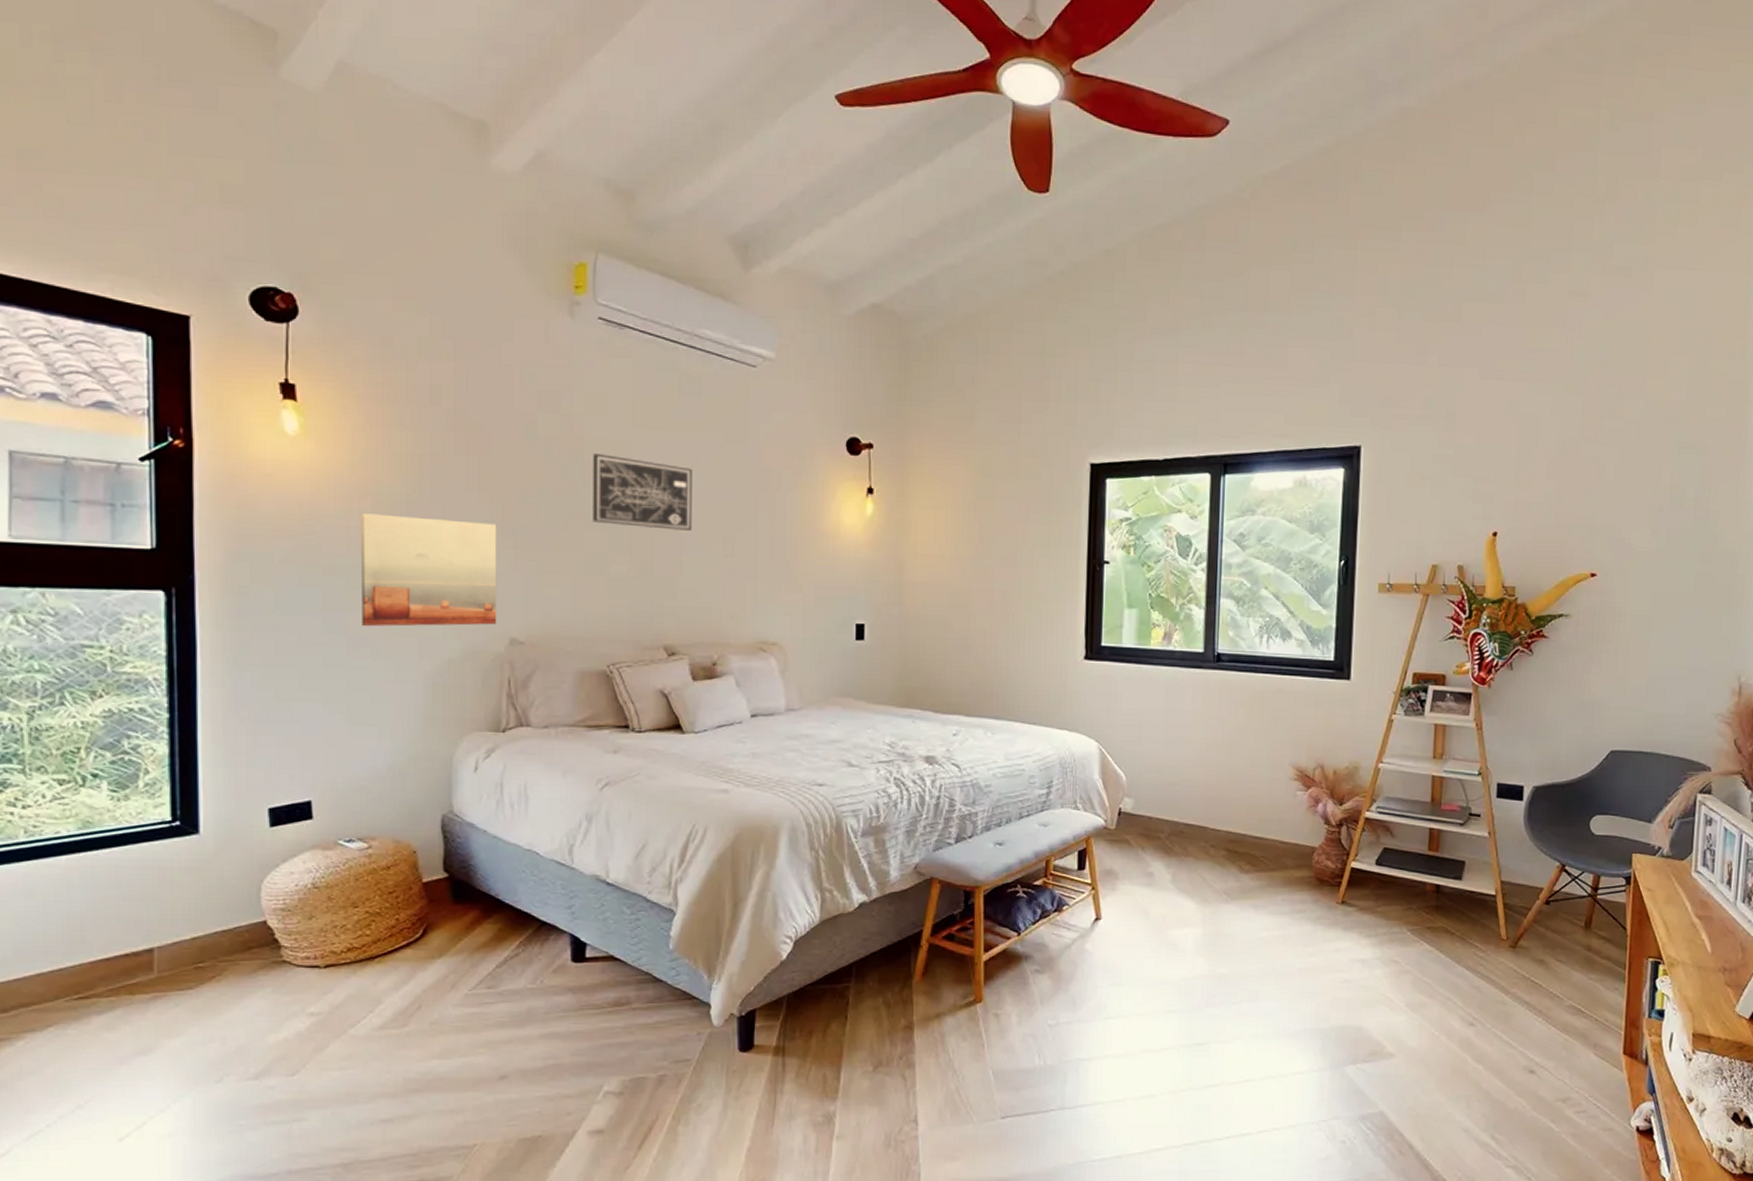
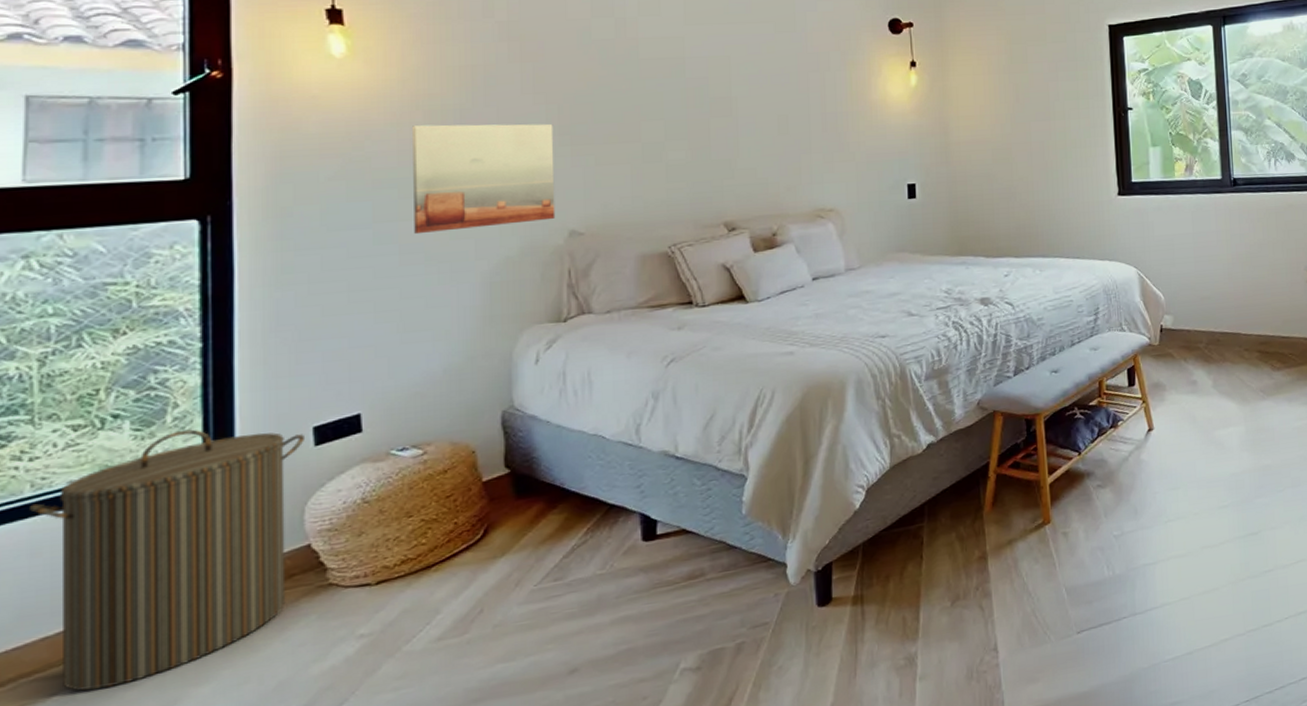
laundry hamper: none [24,796,261,1028] -> present [30,429,304,691]
wall art: present [591,454,692,531] -> none [646,51,746,115]

